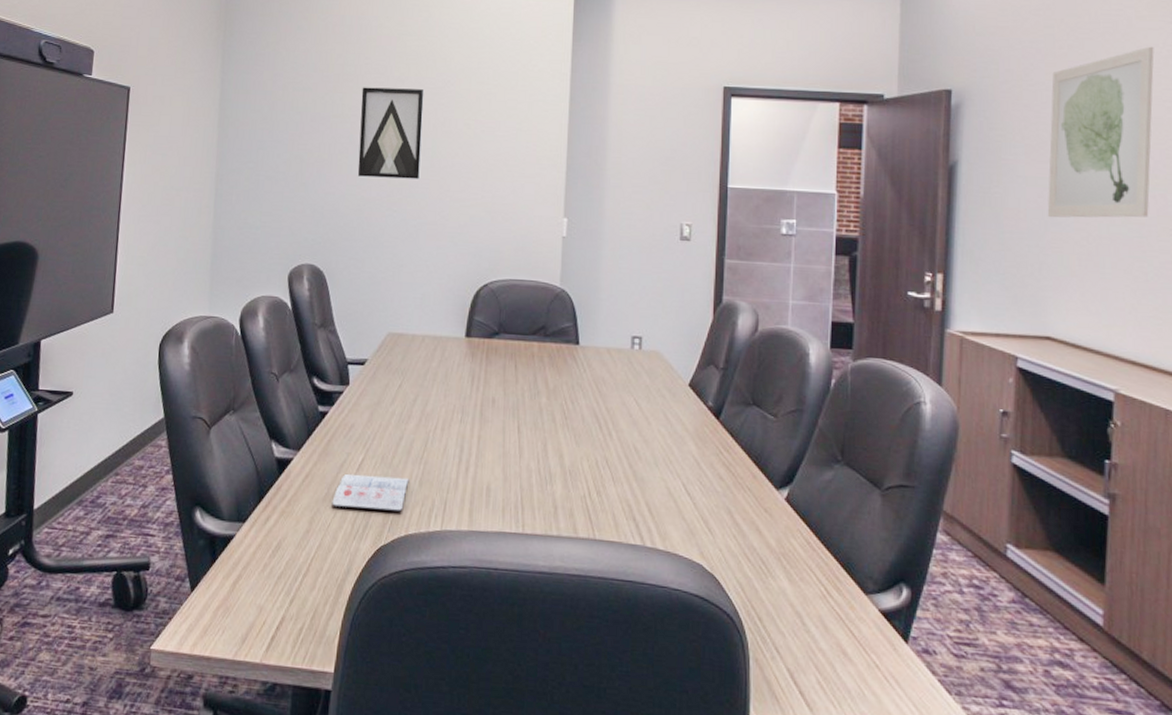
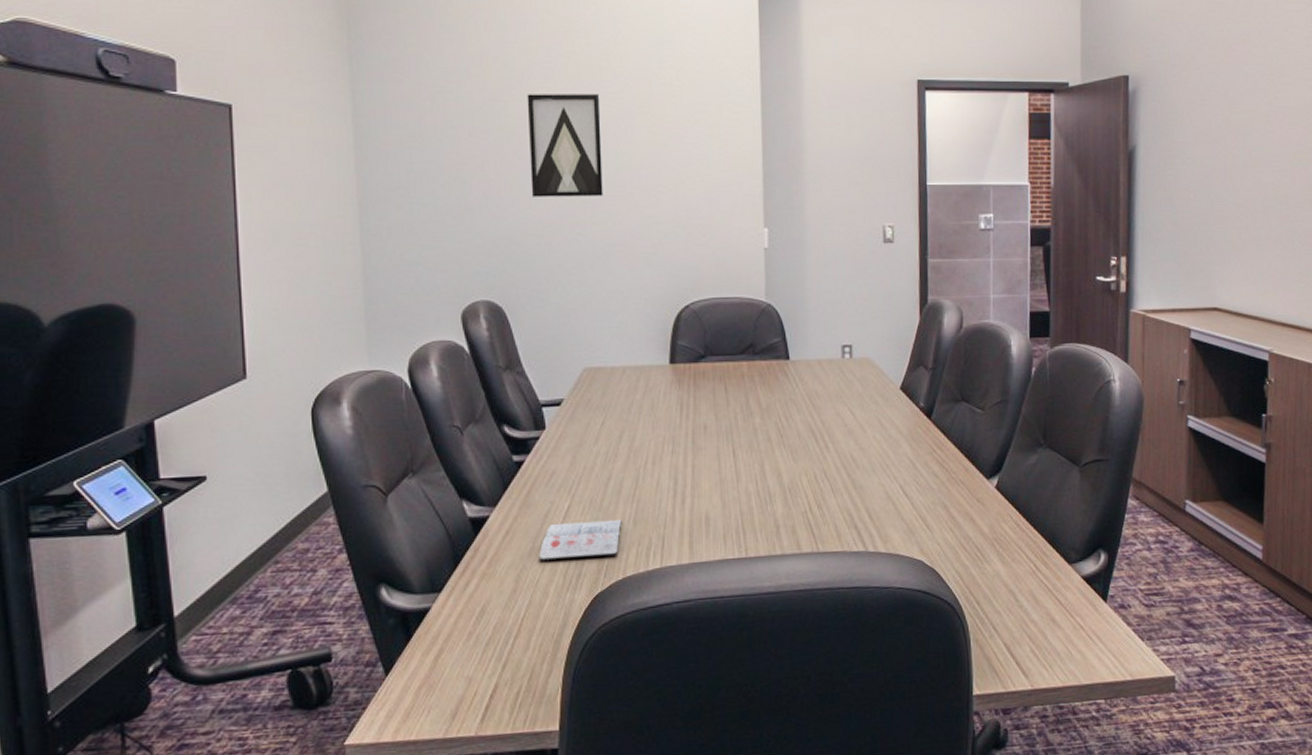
wall art: present [1047,46,1154,218] -> none [1212,28,1298,196]

